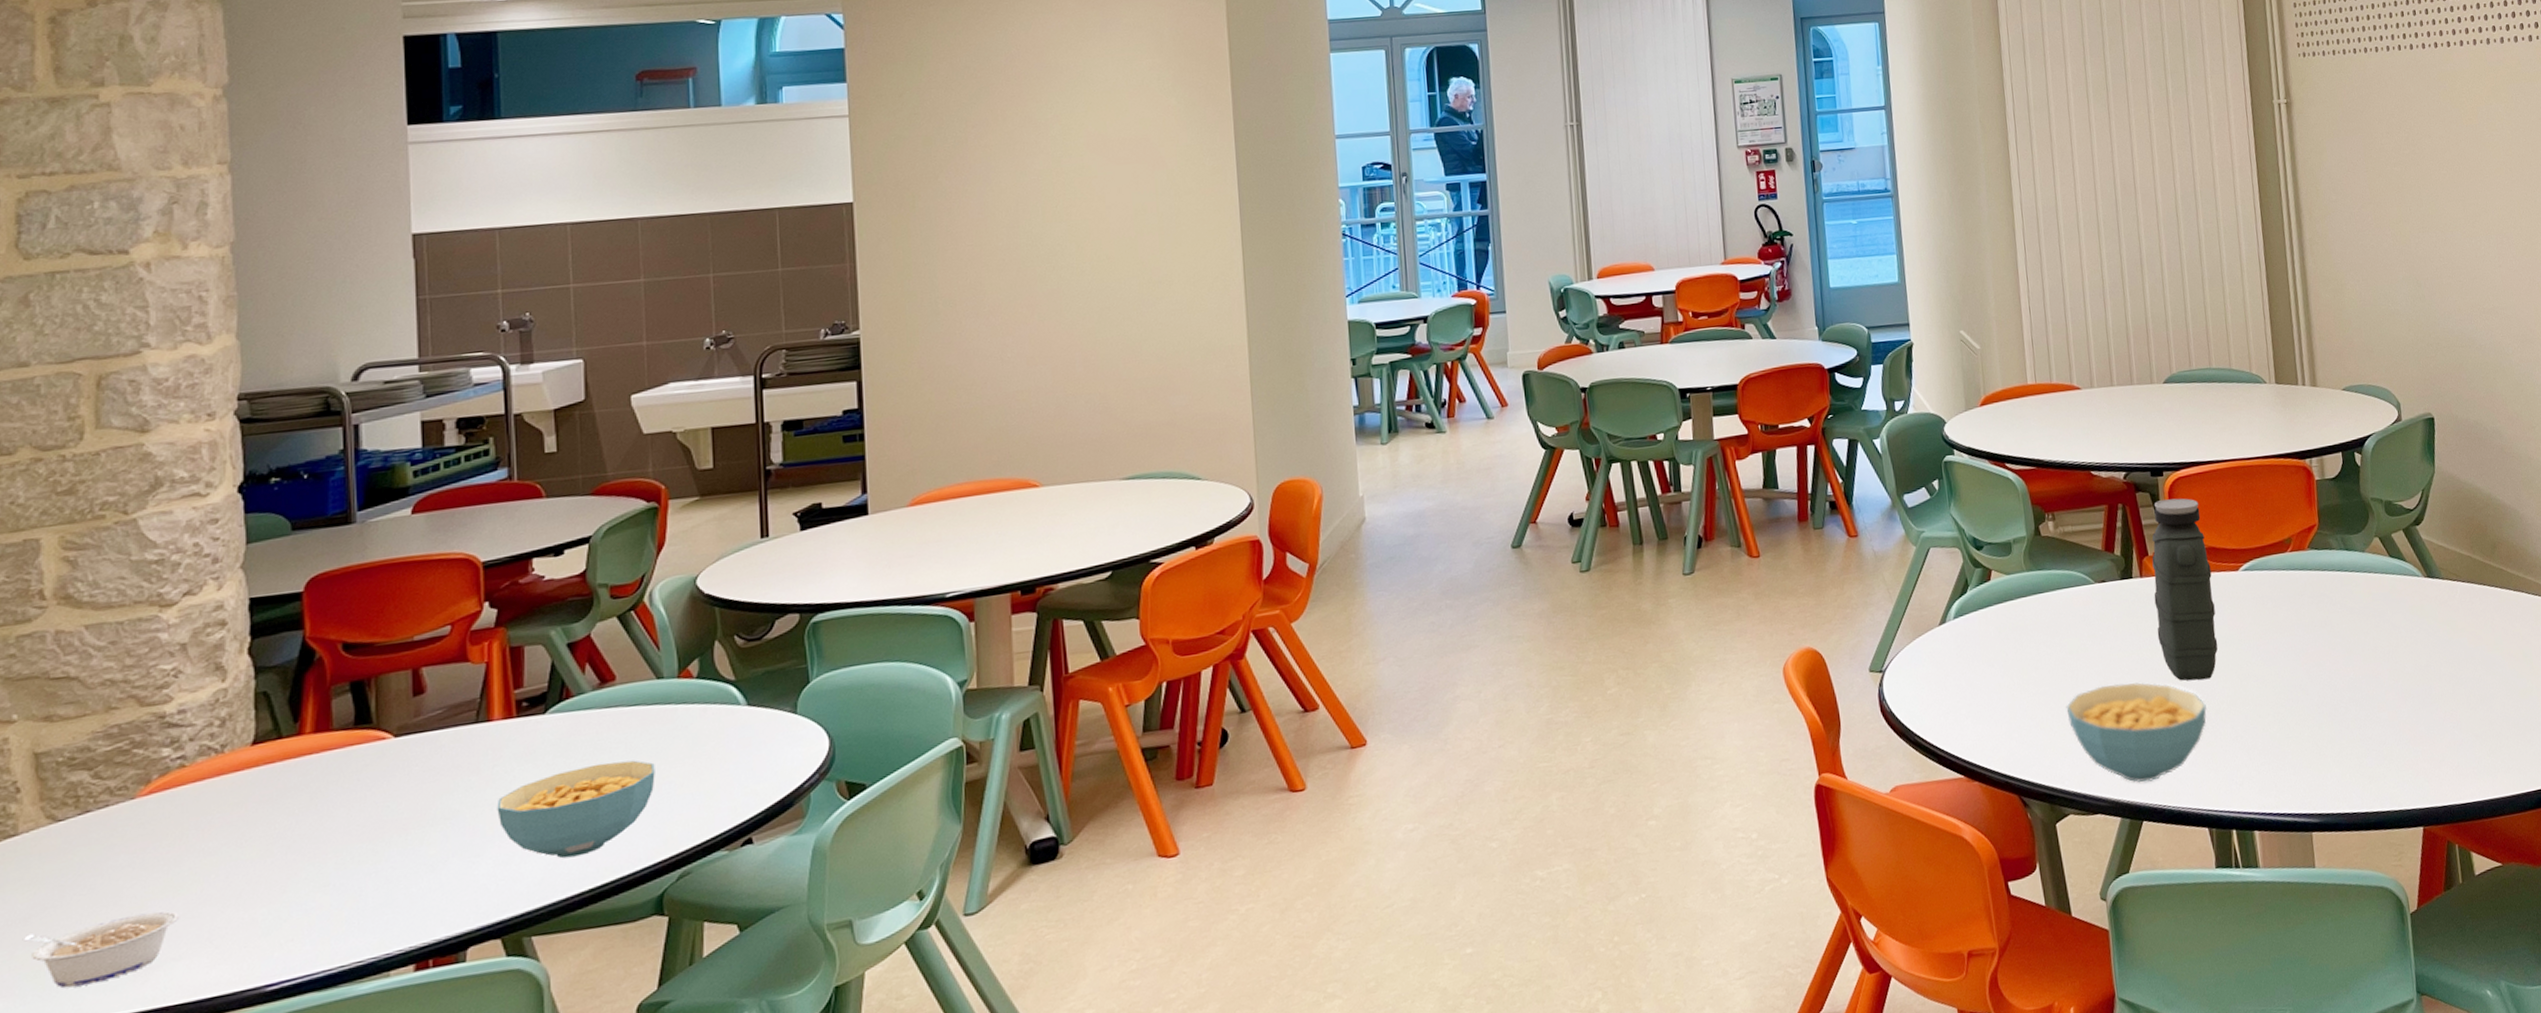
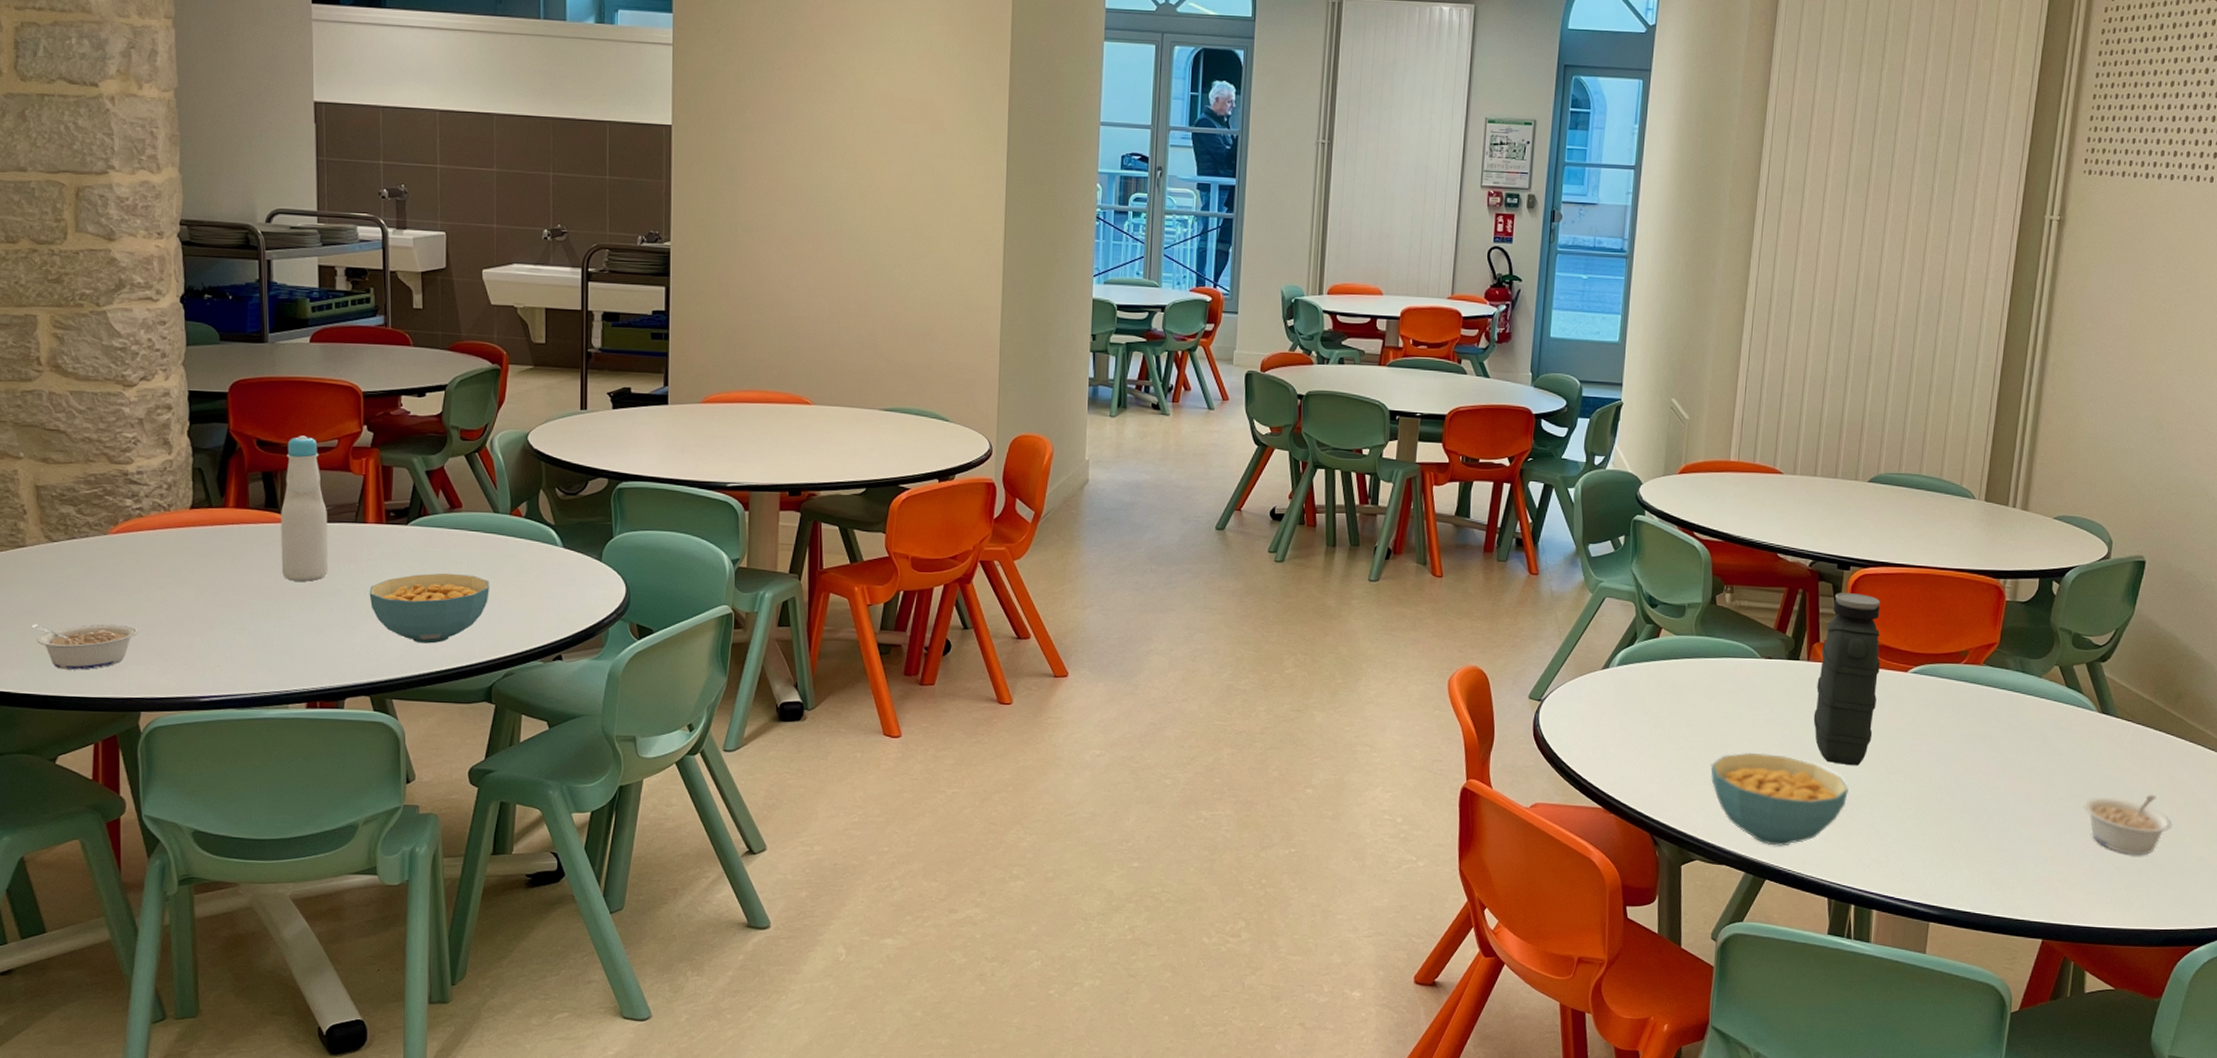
bottle: none [376,627,441,812] -> present [281,435,328,582]
legume: none [2431,651,2517,719] -> present [2083,794,2173,855]

